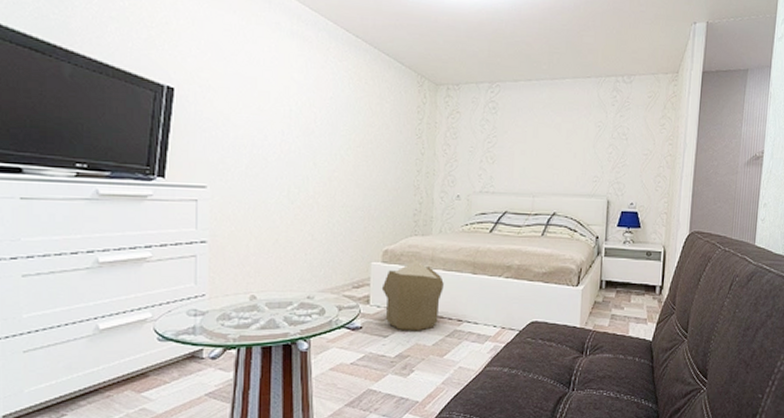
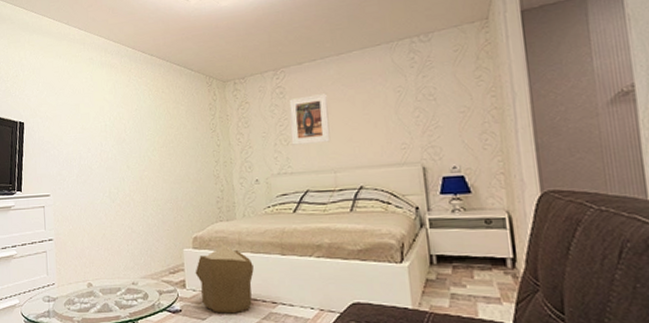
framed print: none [497,115,536,166] -> present [289,94,331,145]

